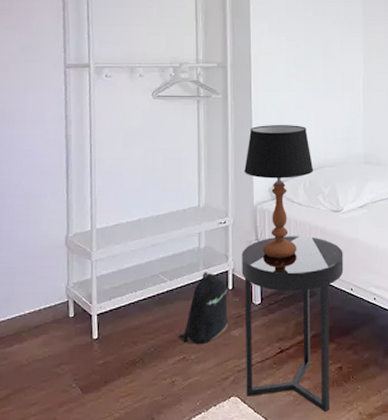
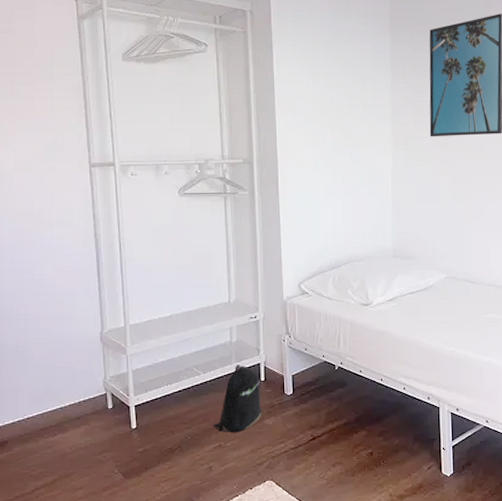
side table: present [241,235,344,412] -> none [273,329,374,494]
table lamp: present [244,125,314,259] -> none [273,220,343,351]

